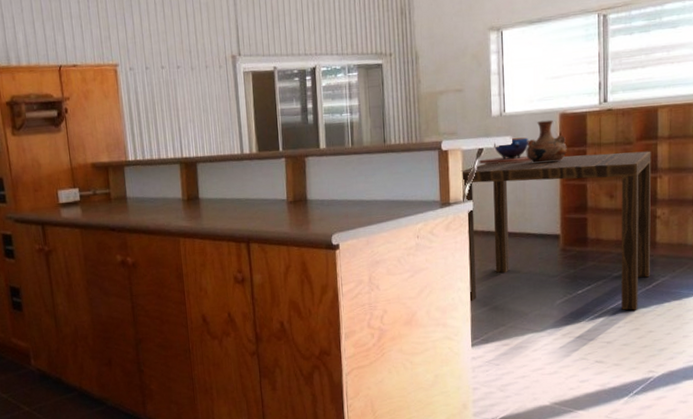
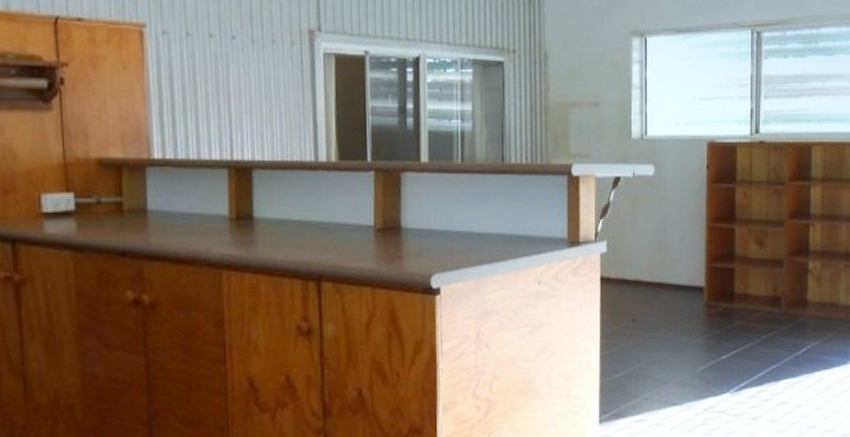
dining table: present [460,151,652,311] -> none [593,192,804,381]
decorative bowl: present [479,137,531,164] -> none [615,166,674,198]
vase: present [526,119,567,164] -> none [669,148,715,200]

